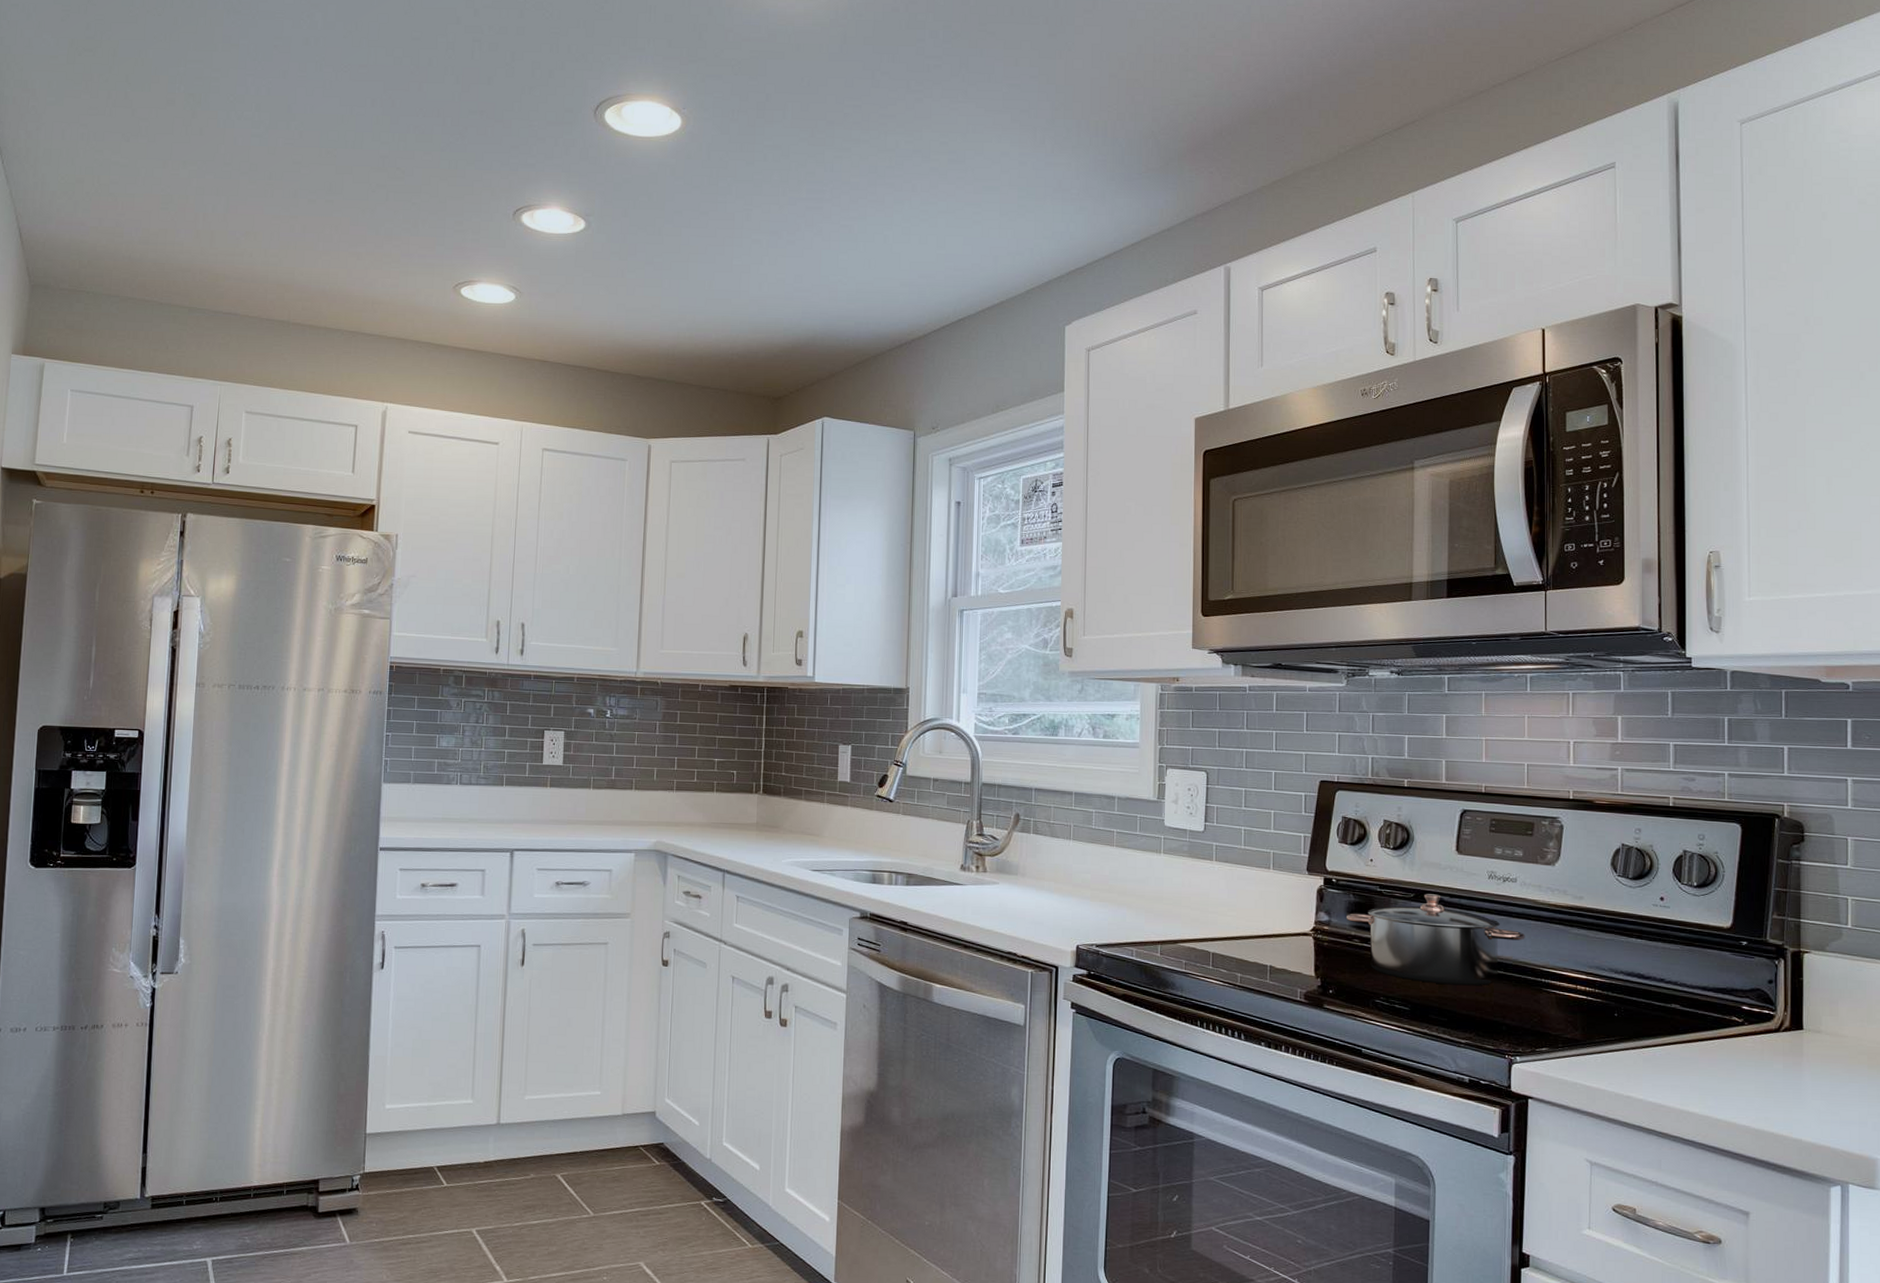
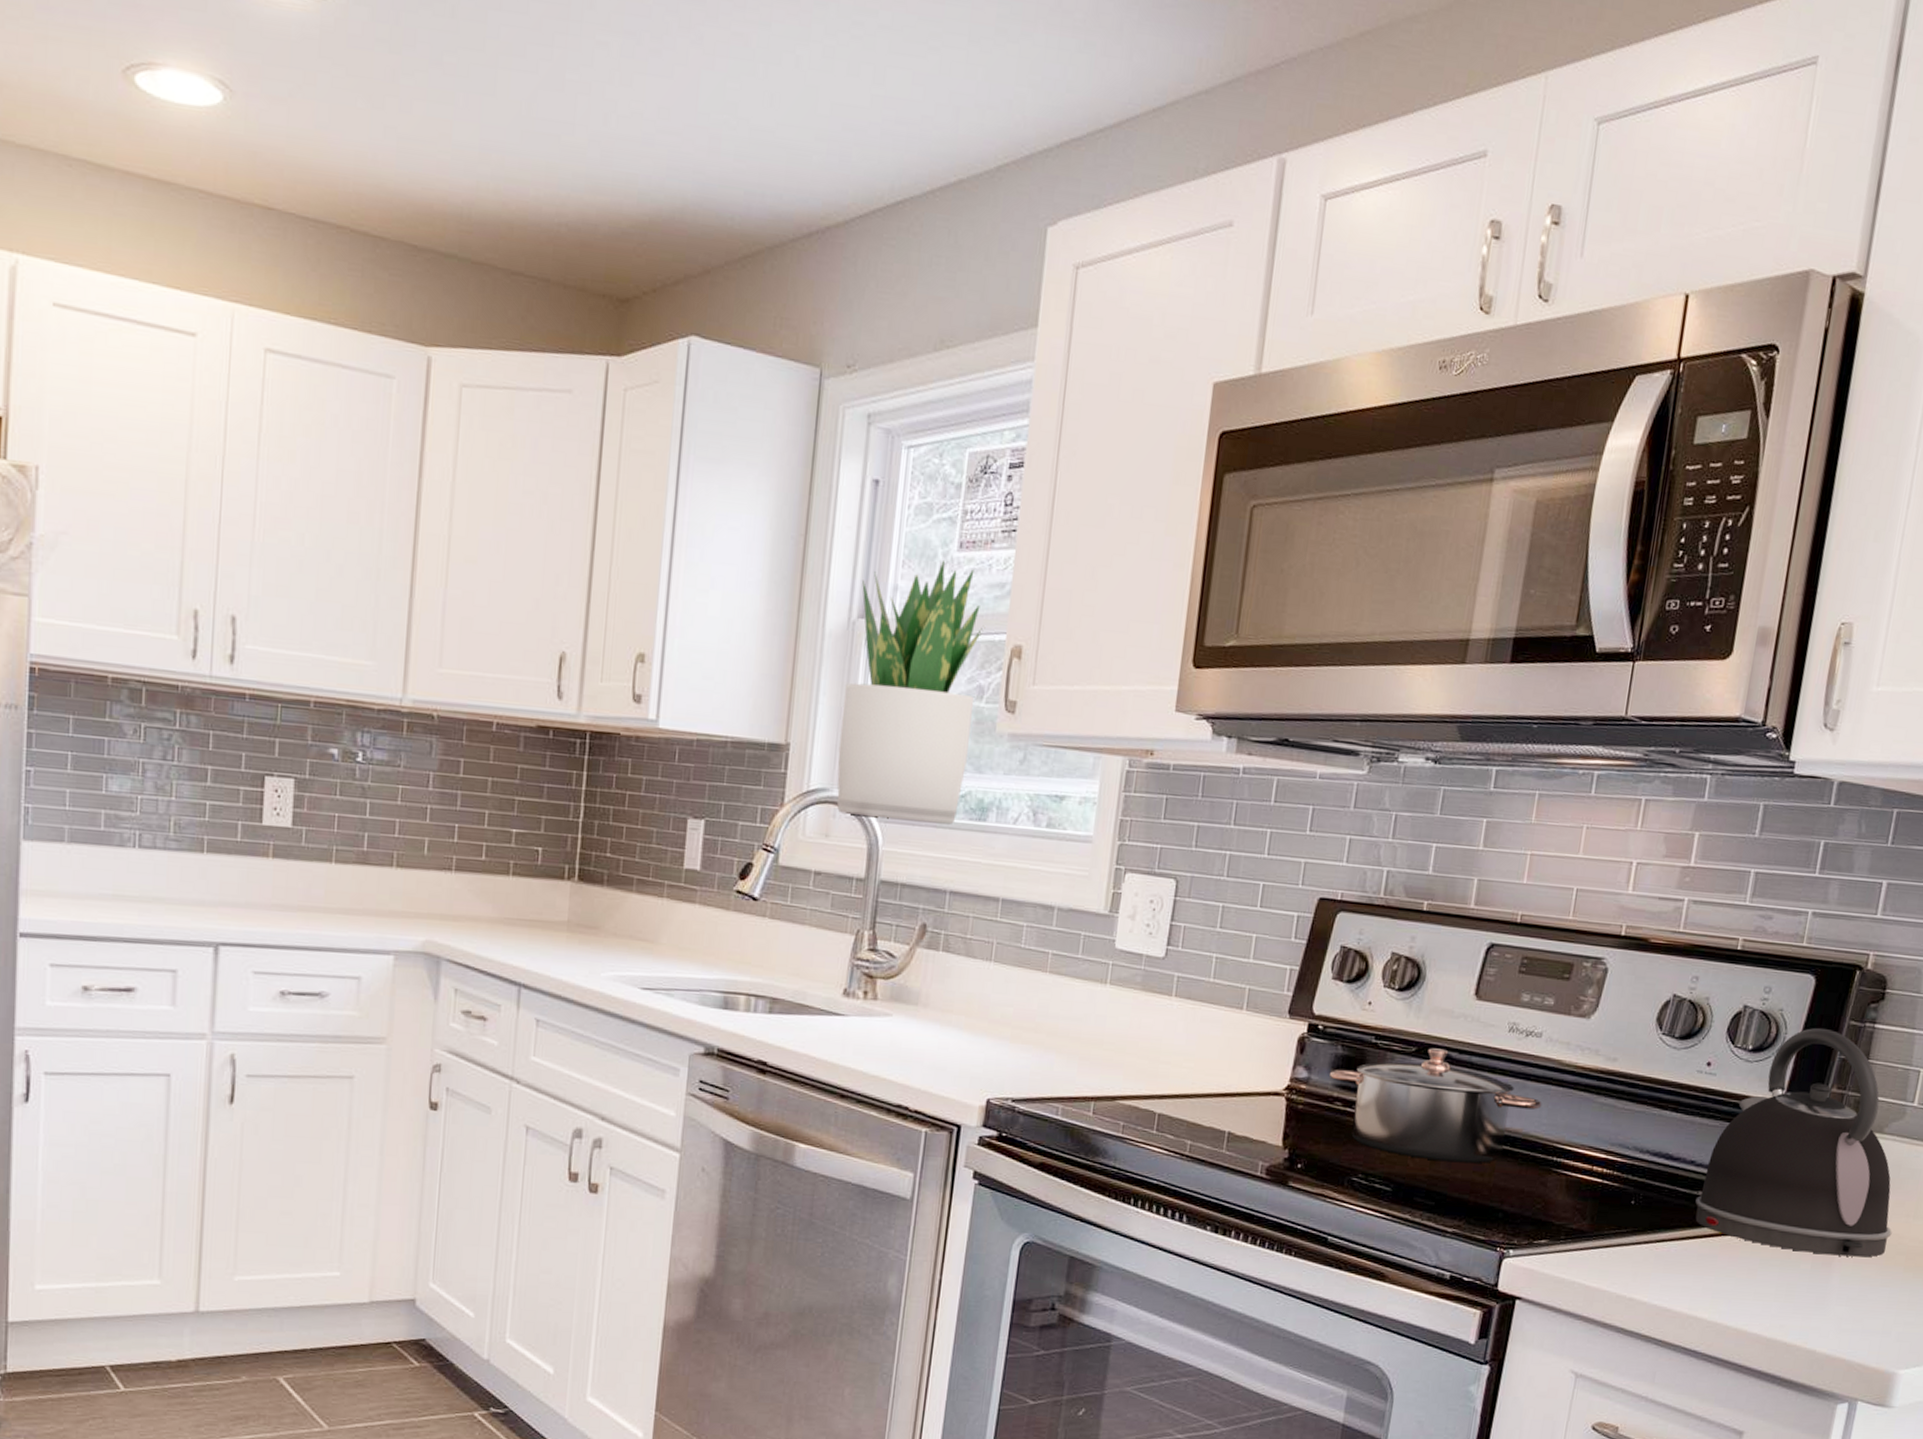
planter: none [944,552,1045,740] -> present [836,559,986,825]
kettle: none [1670,866,1851,1057] -> present [1695,1027,1892,1257]

